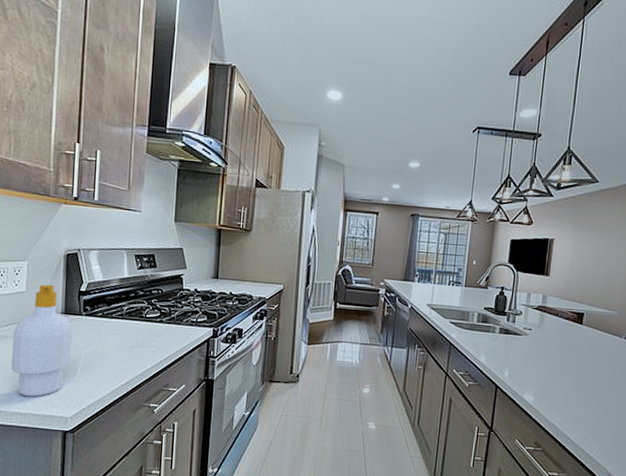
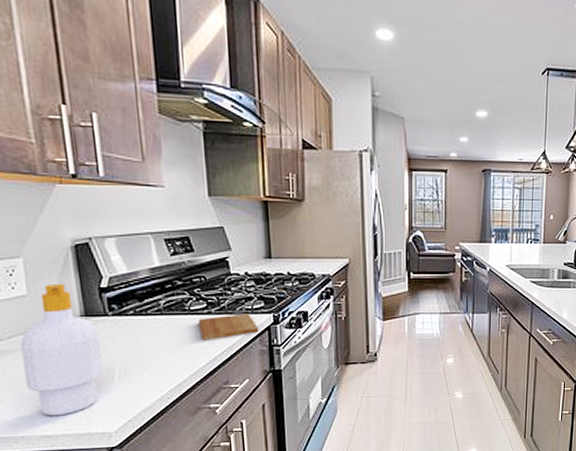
cutting board: none [151,325,200,346] -> present [199,313,259,341]

